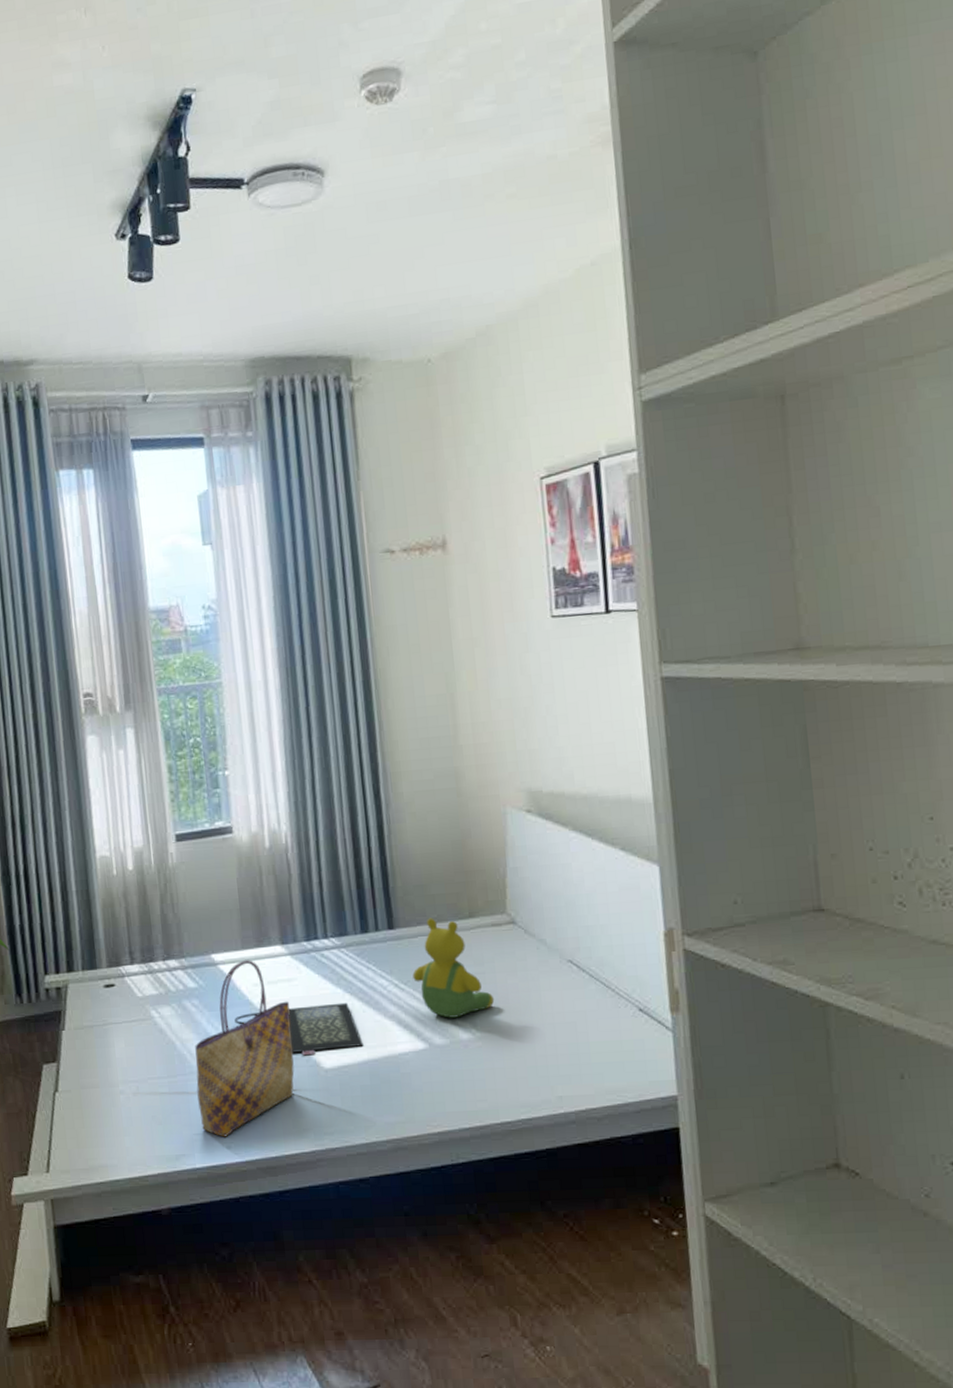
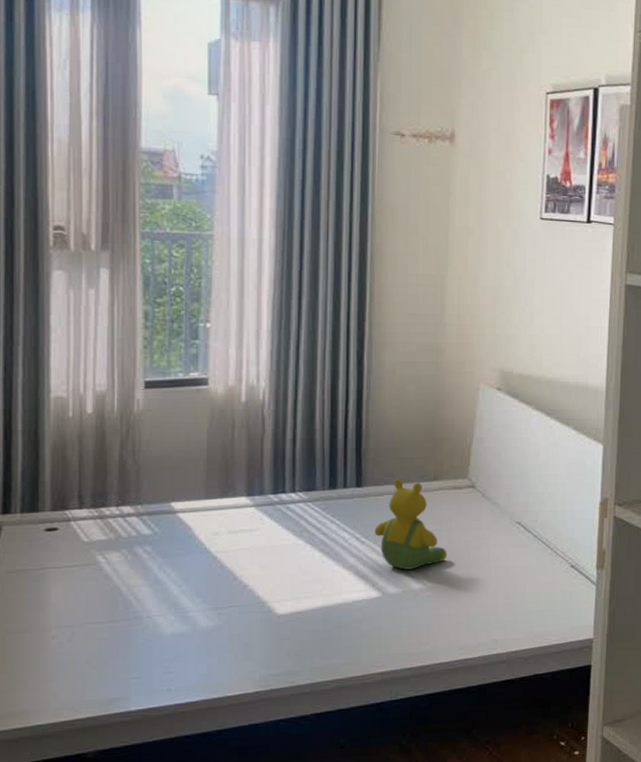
tote bag: present [195,960,295,1137] -> none [140,509,249,681]
clutch bag: present [234,1002,364,1056] -> none [189,553,319,603]

